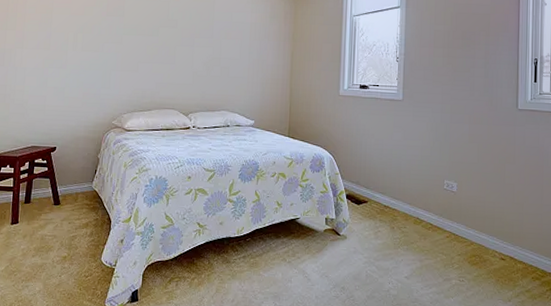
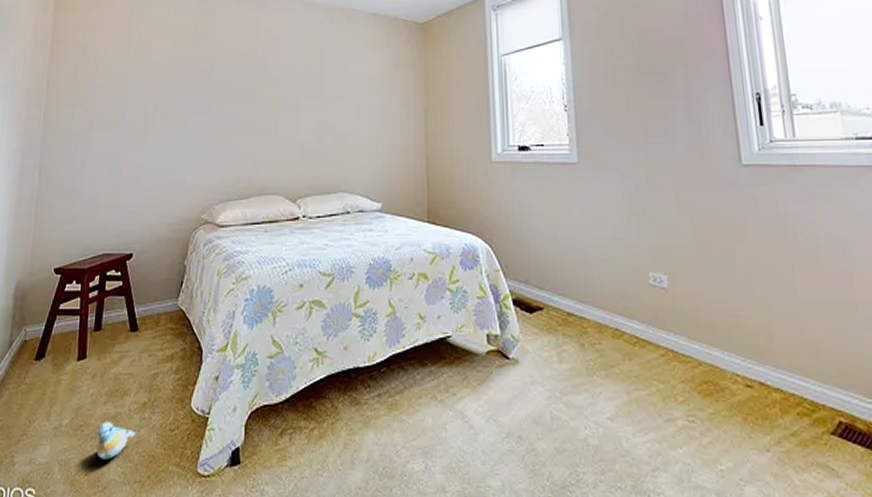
plush toy: none [26,269,58,296] -> present [95,422,136,460]

